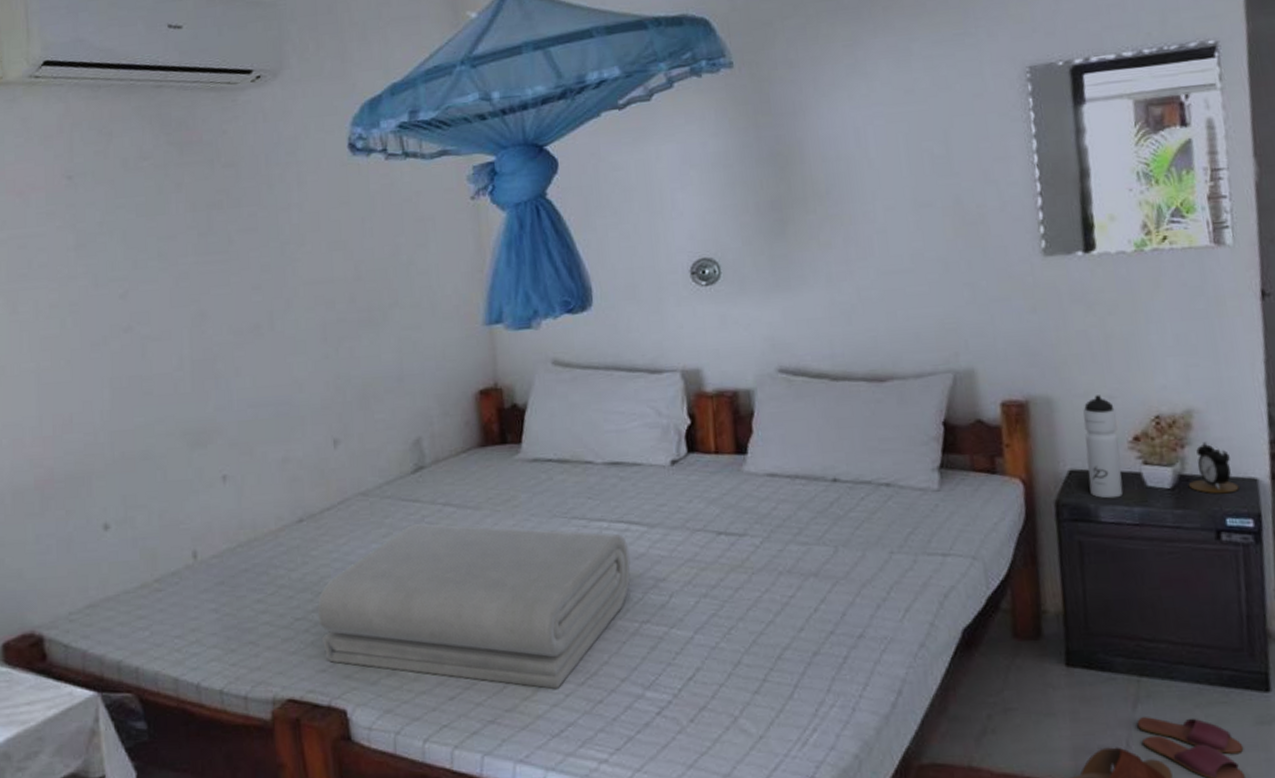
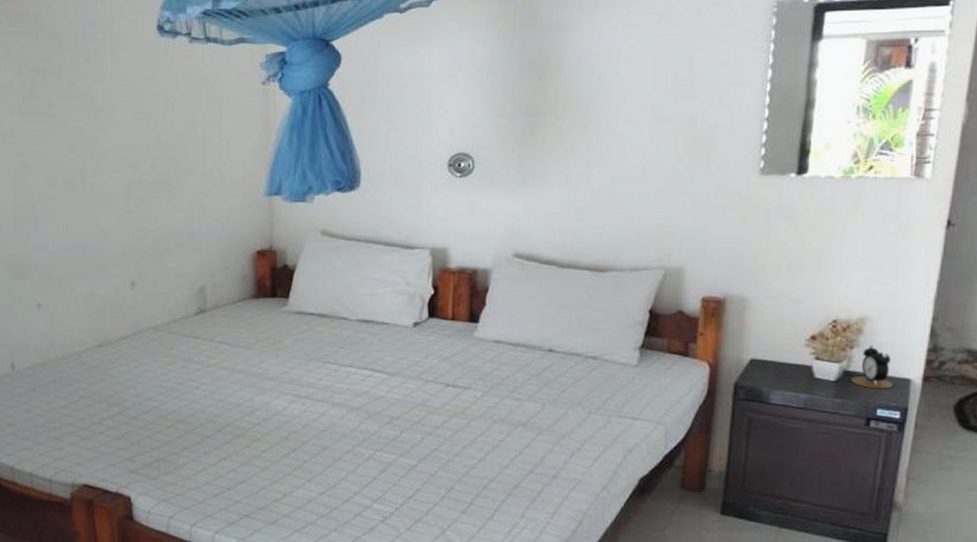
towel: present [318,523,631,690] -> none [112,356,371,496]
water bottle: present [1083,395,1124,499] -> none [766,298,800,385]

